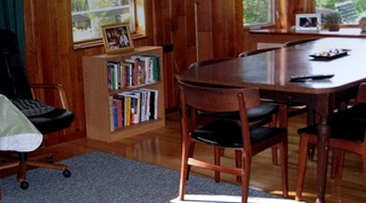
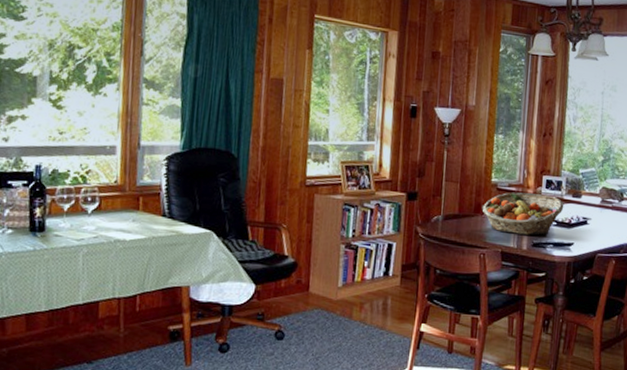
fruit basket: none [236,32,321,72] -> present [482,192,564,236]

